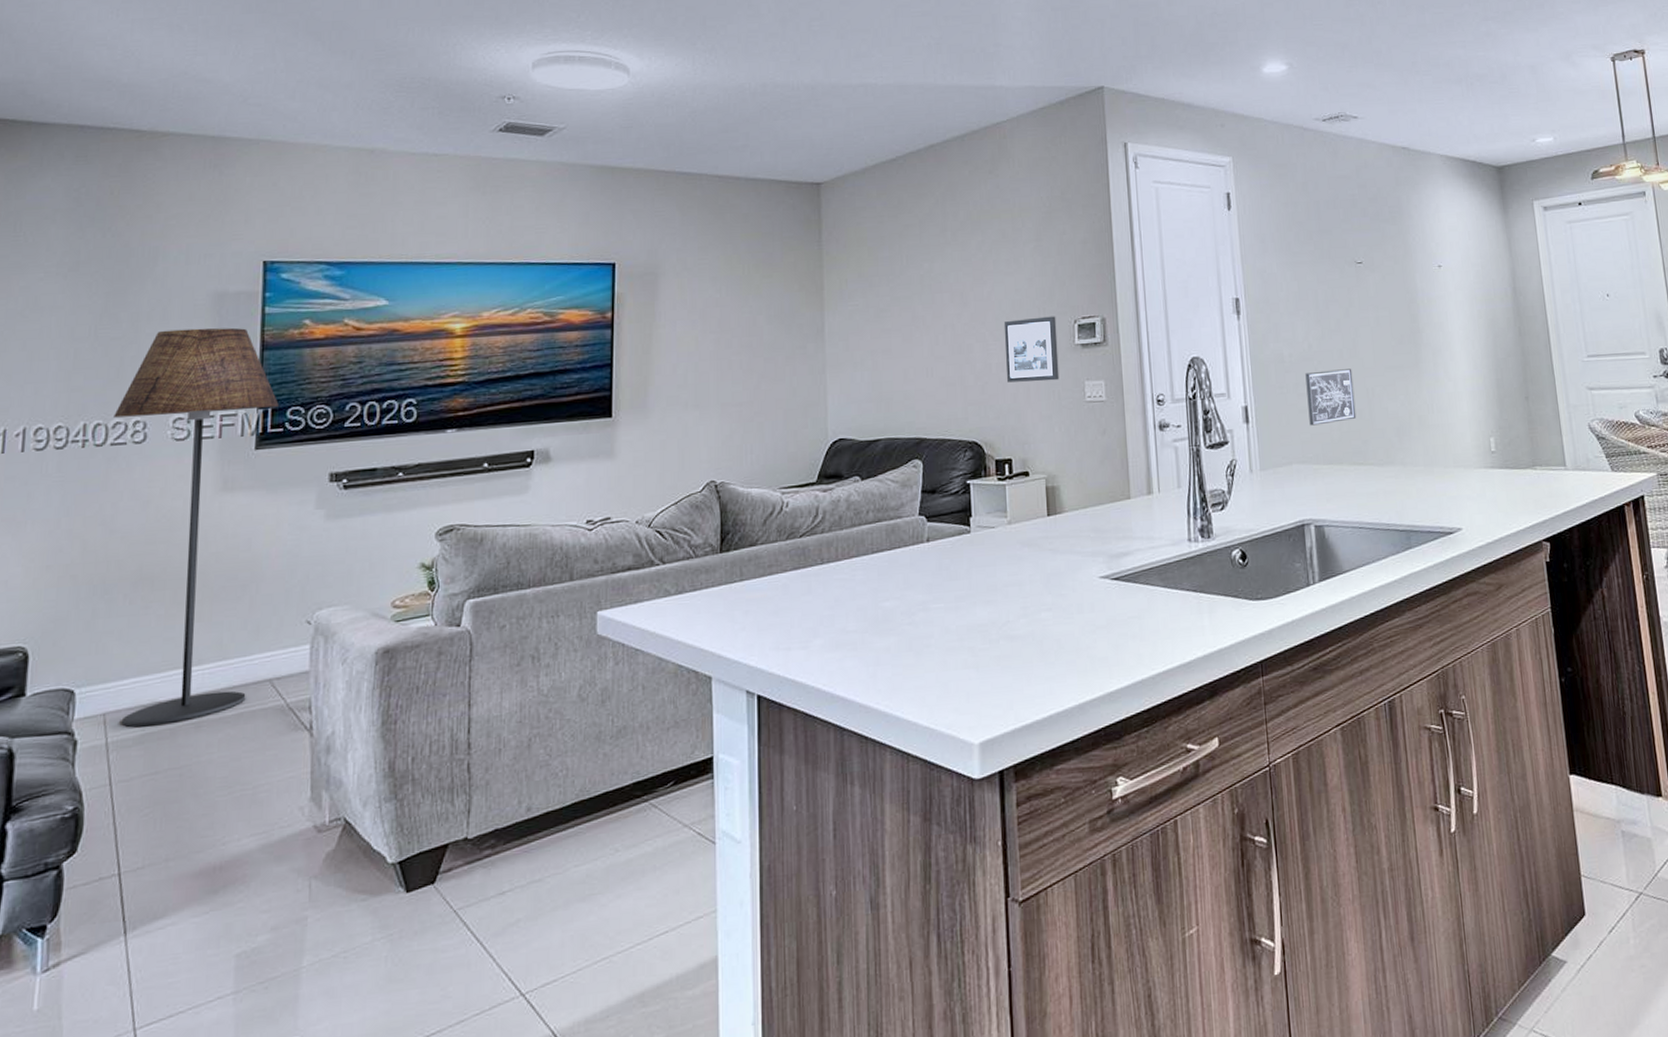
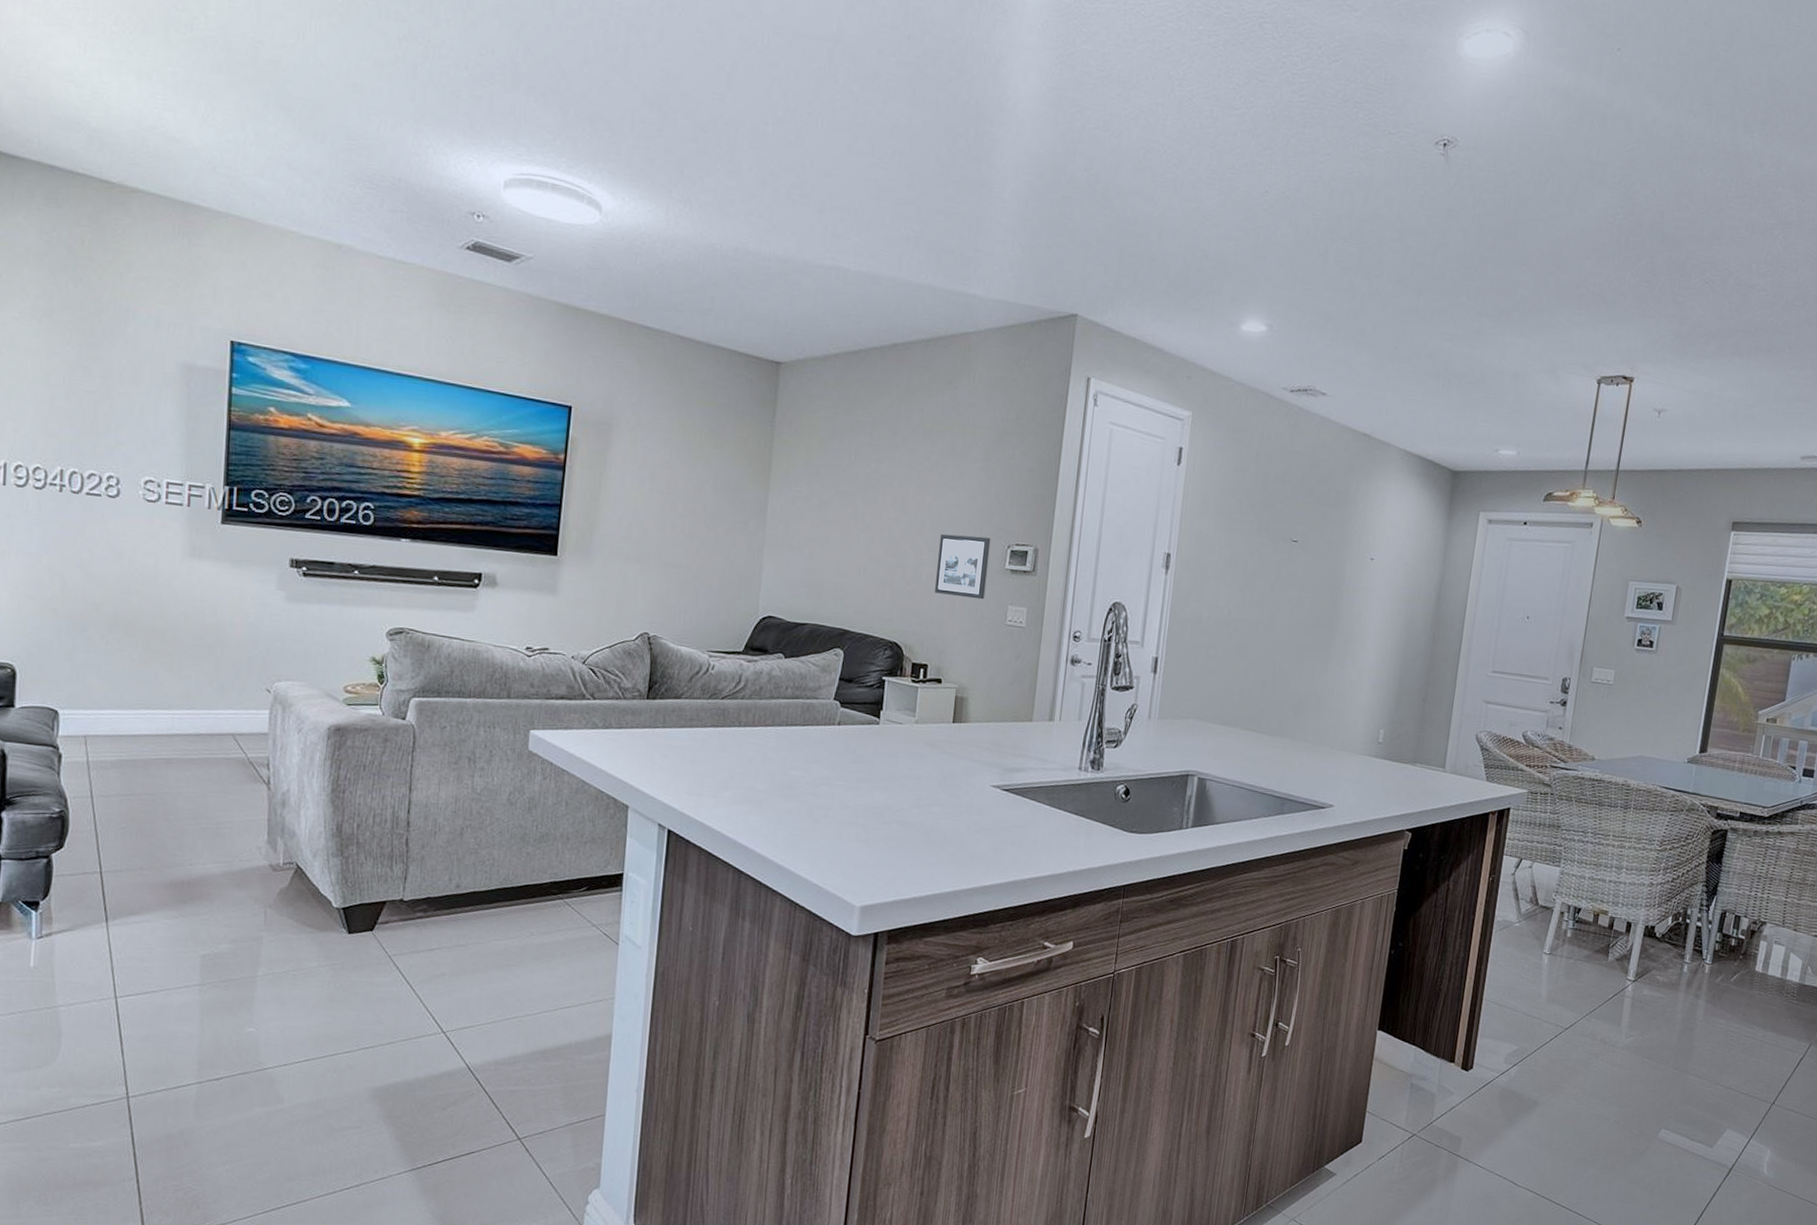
floor lamp: present [113,327,279,728] -> none [88,392,244,756]
wall art: present [1305,369,1357,426] -> none [1213,637,1265,689]

